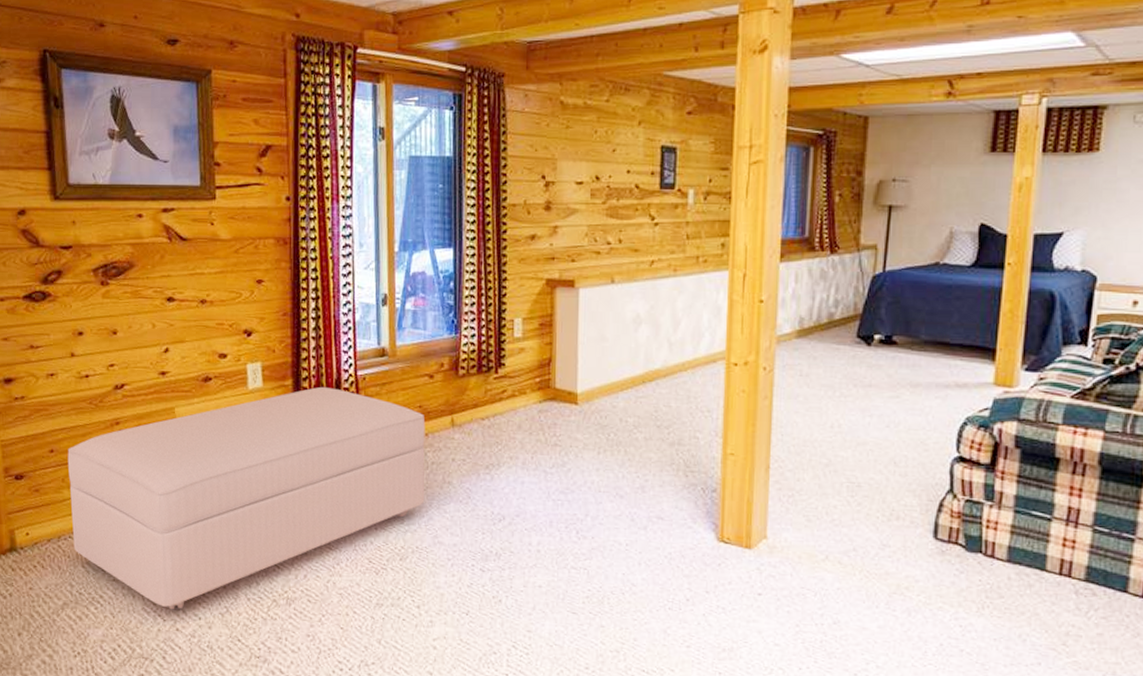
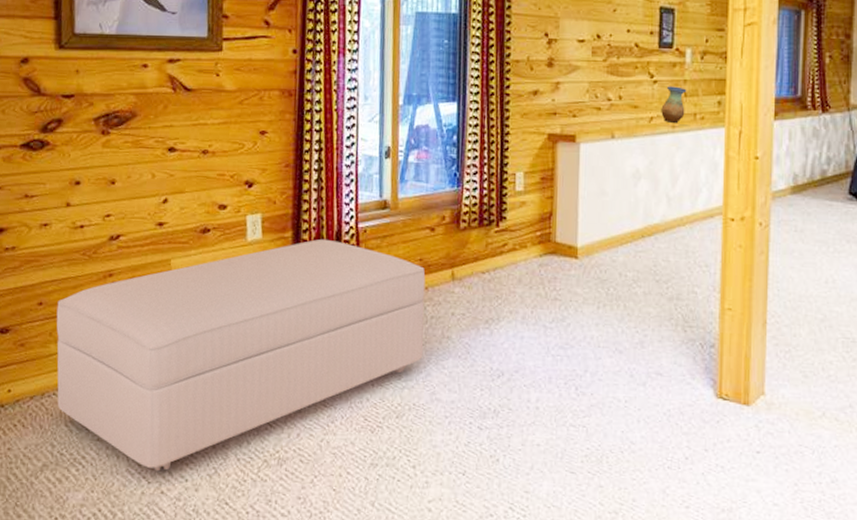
vase: none [662,228,690,268] -> present [661,86,687,124]

